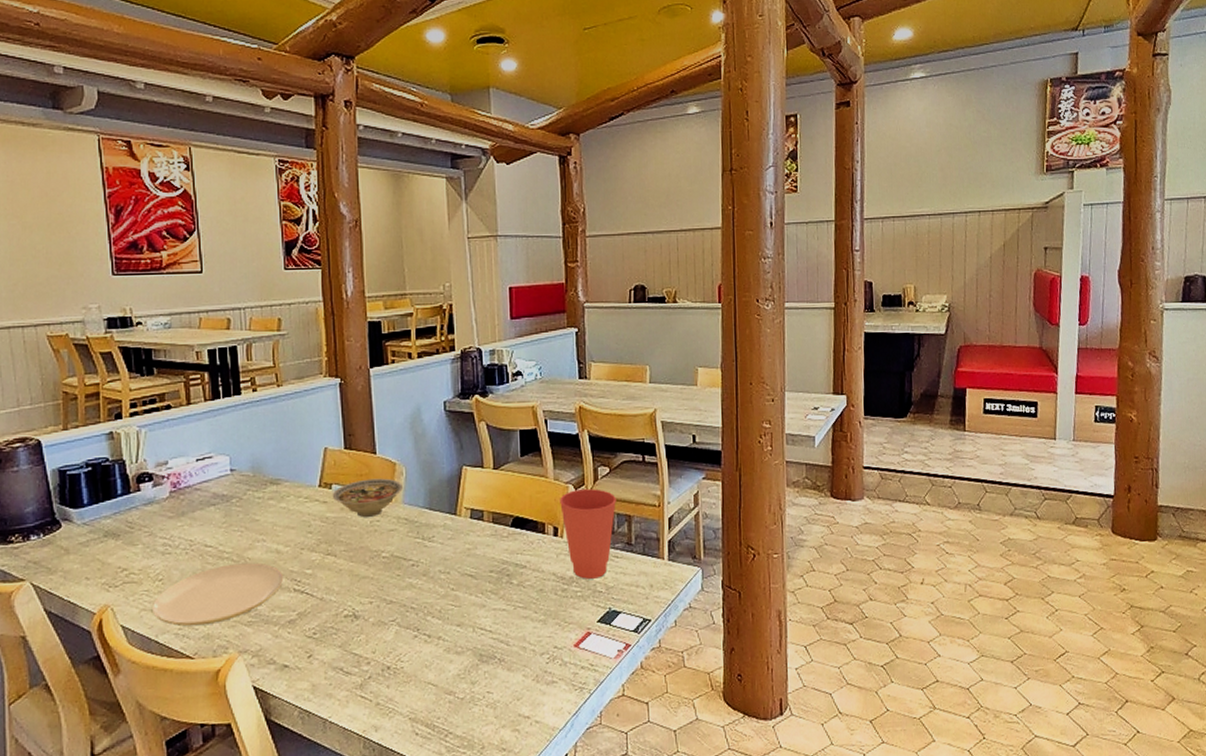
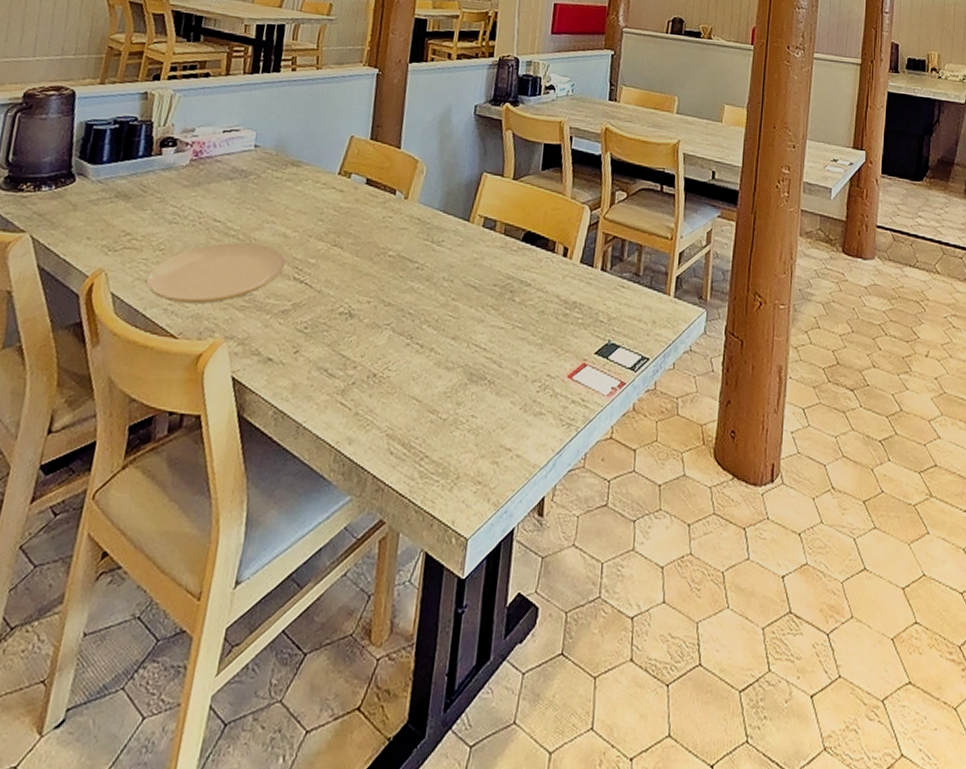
soup bowl: present [332,478,403,517] -> none [349,172,421,212]
cup: present [560,489,616,579] -> none [573,211,630,307]

